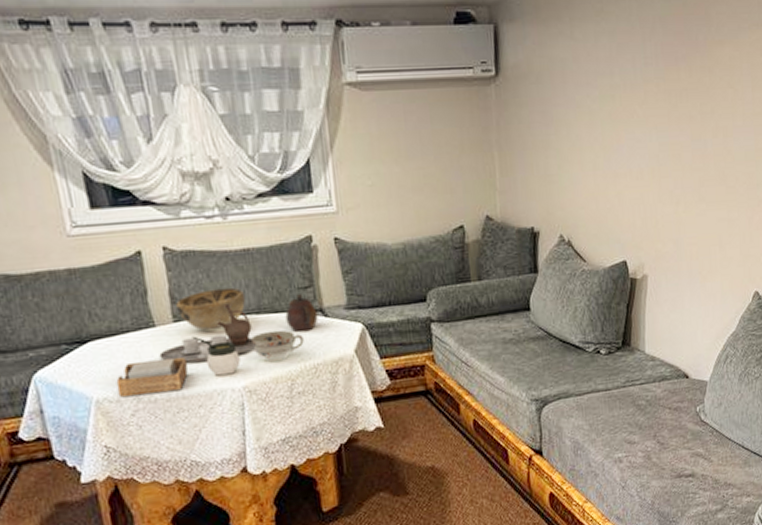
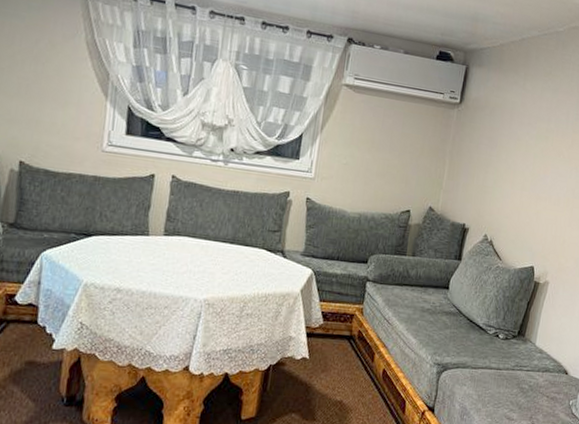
napkin holder: present [116,358,188,398] -> none [103,259,165,291]
tea set: present [159,303,255,363] -> none [145,229,225,273]
decorative bowl: present [176,287,245,331] -> none [169,216,225,250]
gourd: present [192,336,241,376] -> none [175,249,209,287]
teacup: present [251,330,304,363] -> none [220,259,263,286]
teapot: present [285,294,318,333] -> none [252,235,279,267]

